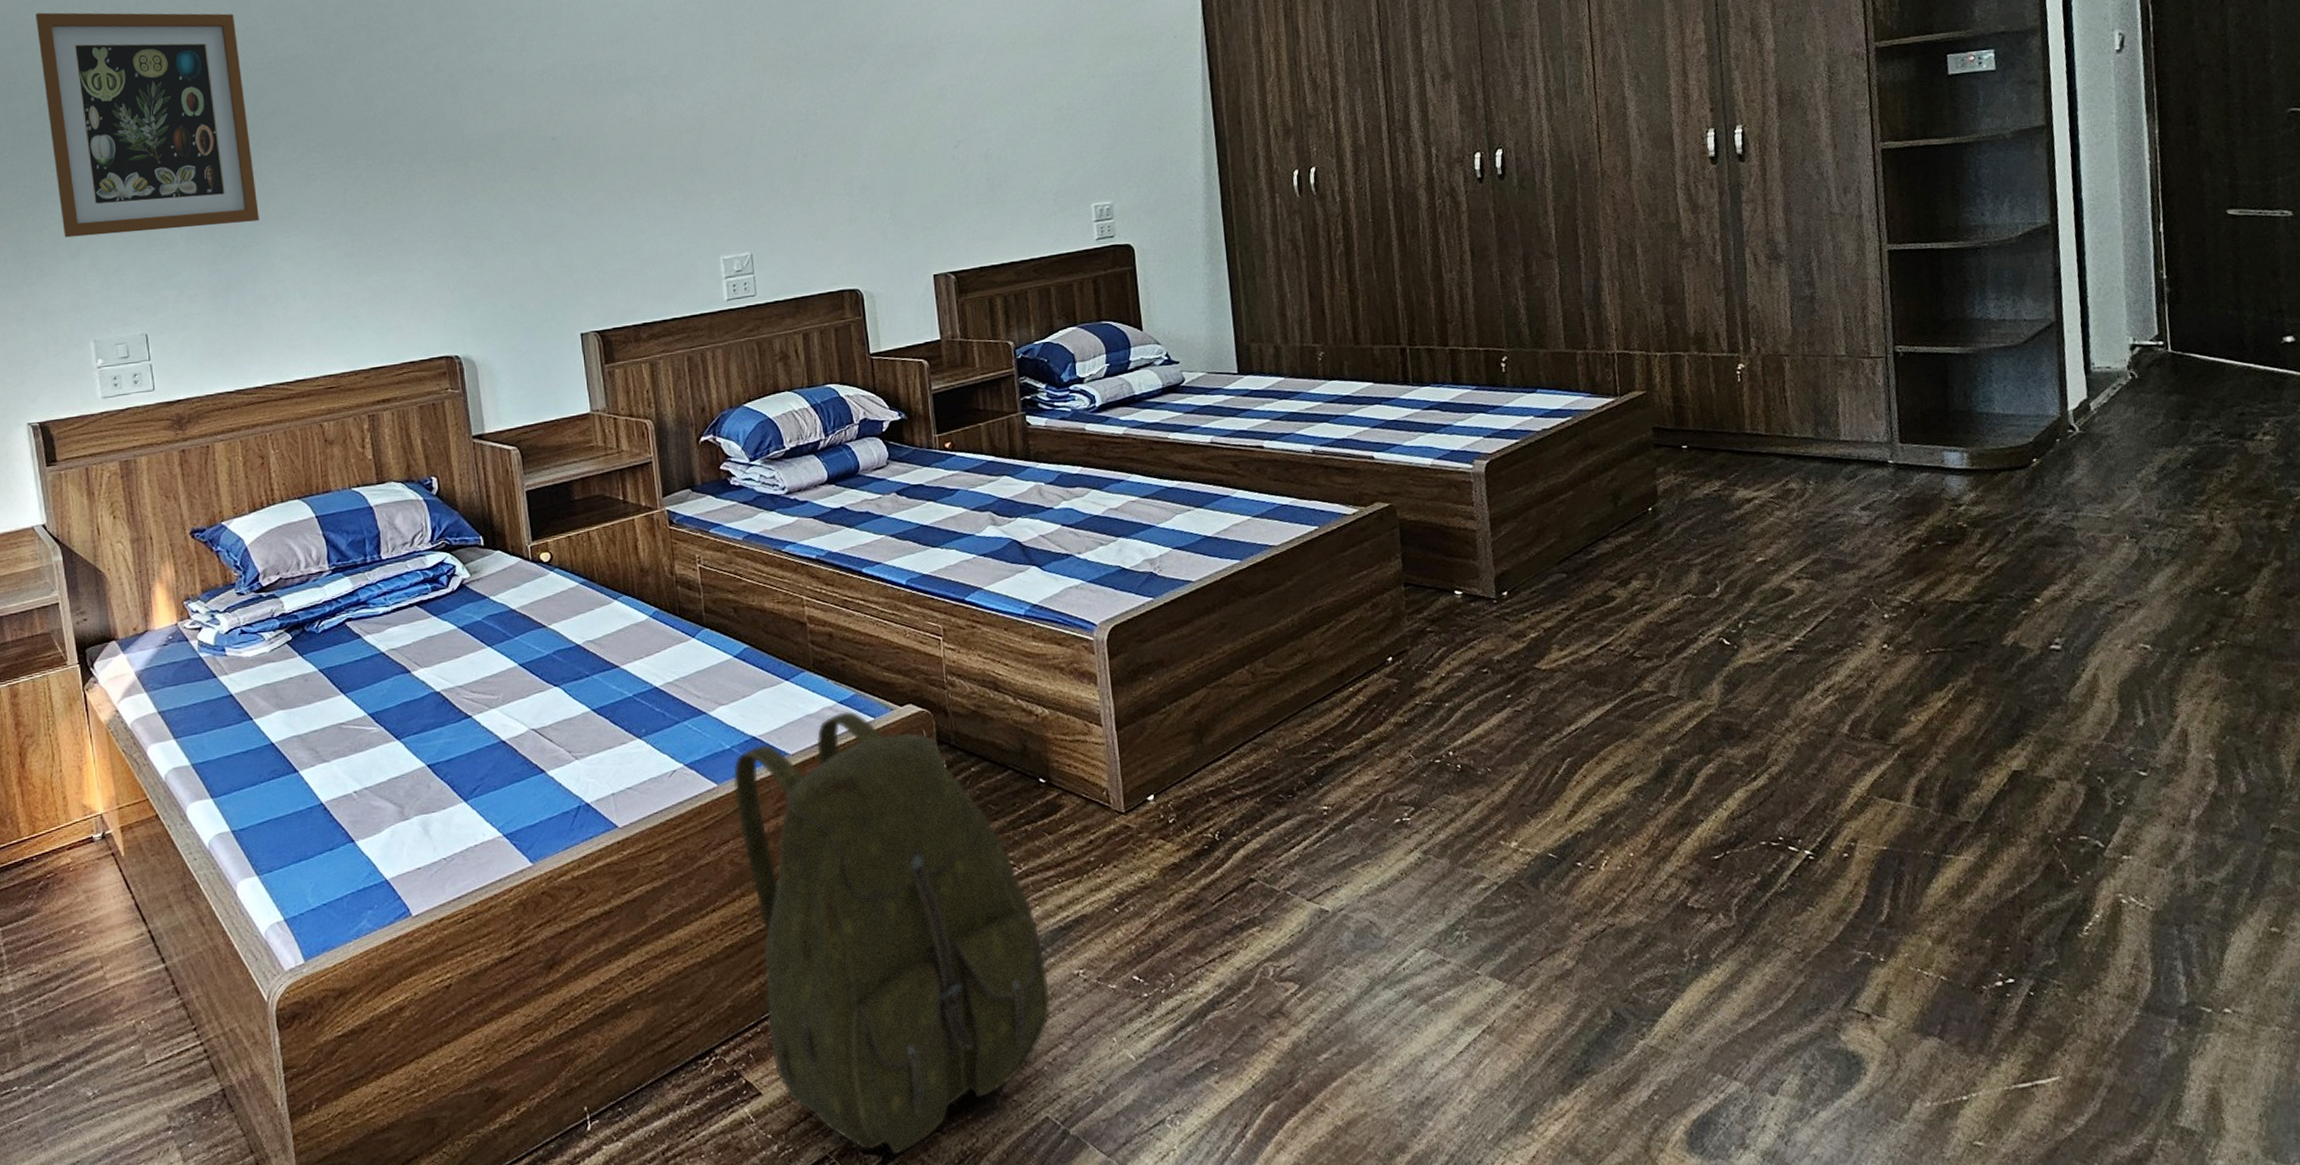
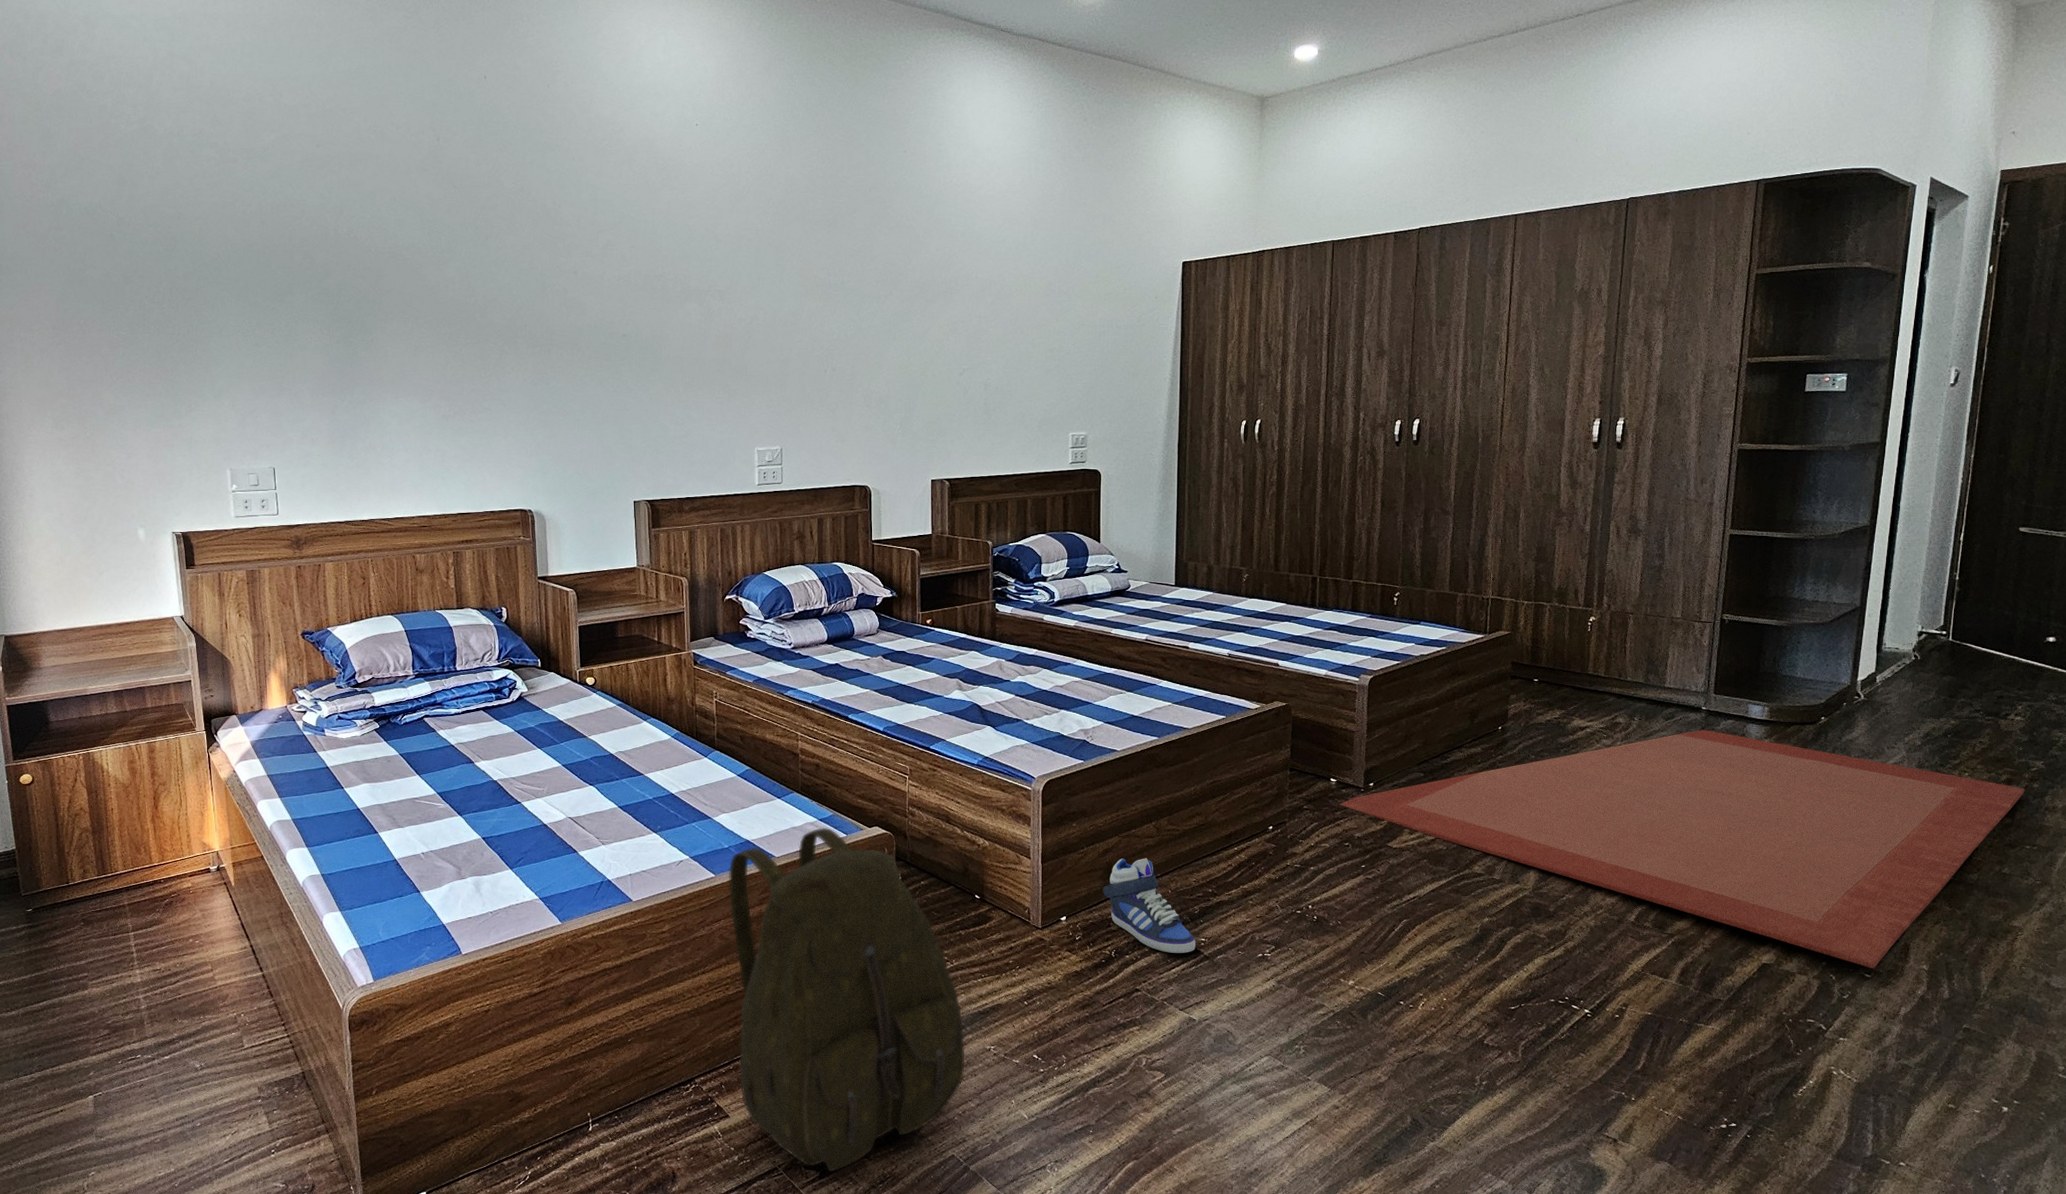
wall art: present [36,12,259,238] -> none [194,187,373,382]
sneaker: none [1194,711,1317,829] -> present [1102,858,1195,953]
rug: none [1469,487,2293,765] -> present [1340,729,2026,969]

